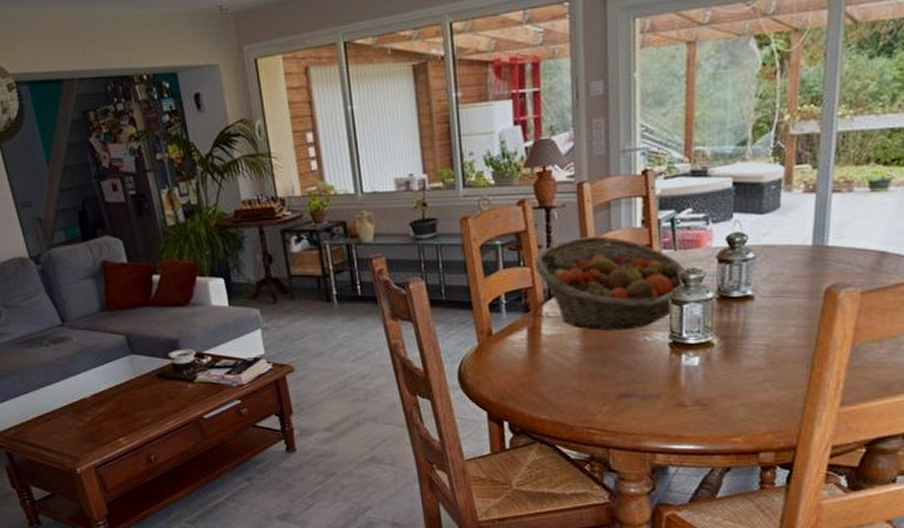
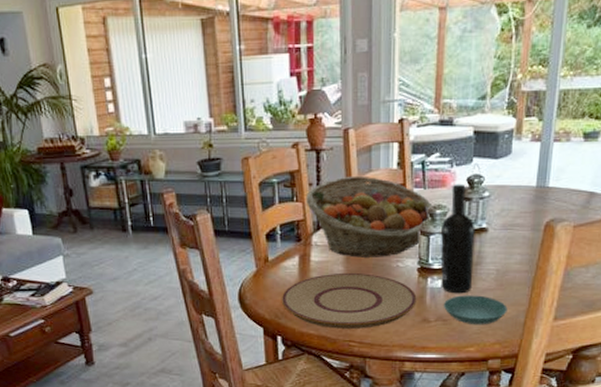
plate: none [507,349,669,414] -> present [281,273,417,329]
wine bottle: none [697,244,738,373] -> present [440,184,475,294]
saucer: none [701,375,781,411] -> present [443,295,508,325]

